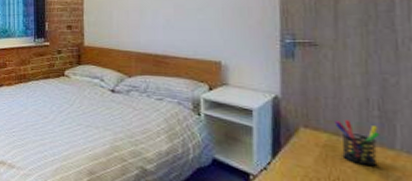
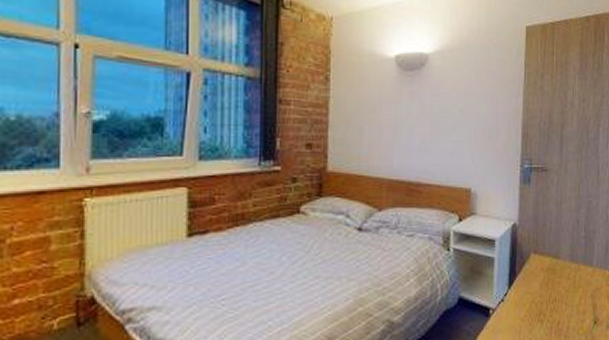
pen holder: present [334,120,380,167] -> none [555,242,584,284]

